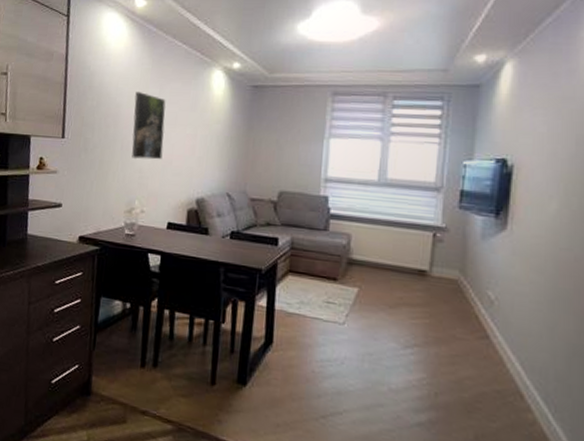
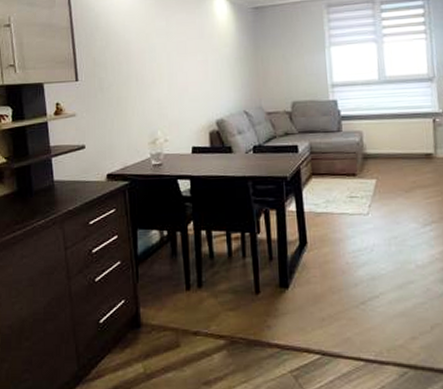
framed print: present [132,92,166,160] -> none [143,27,178,91]

